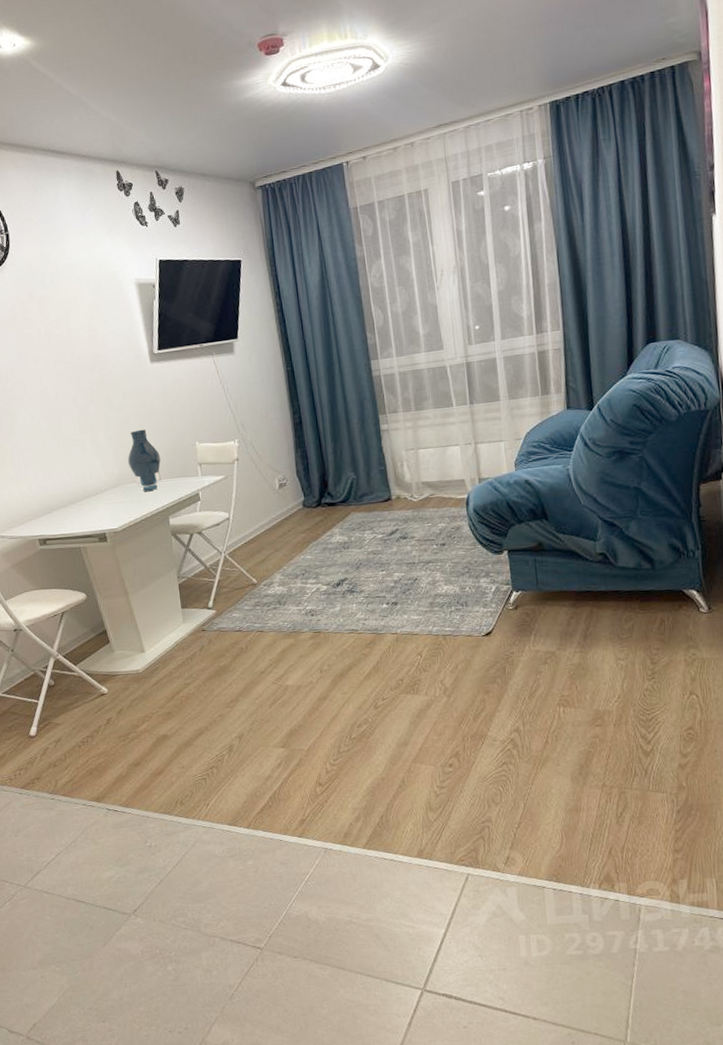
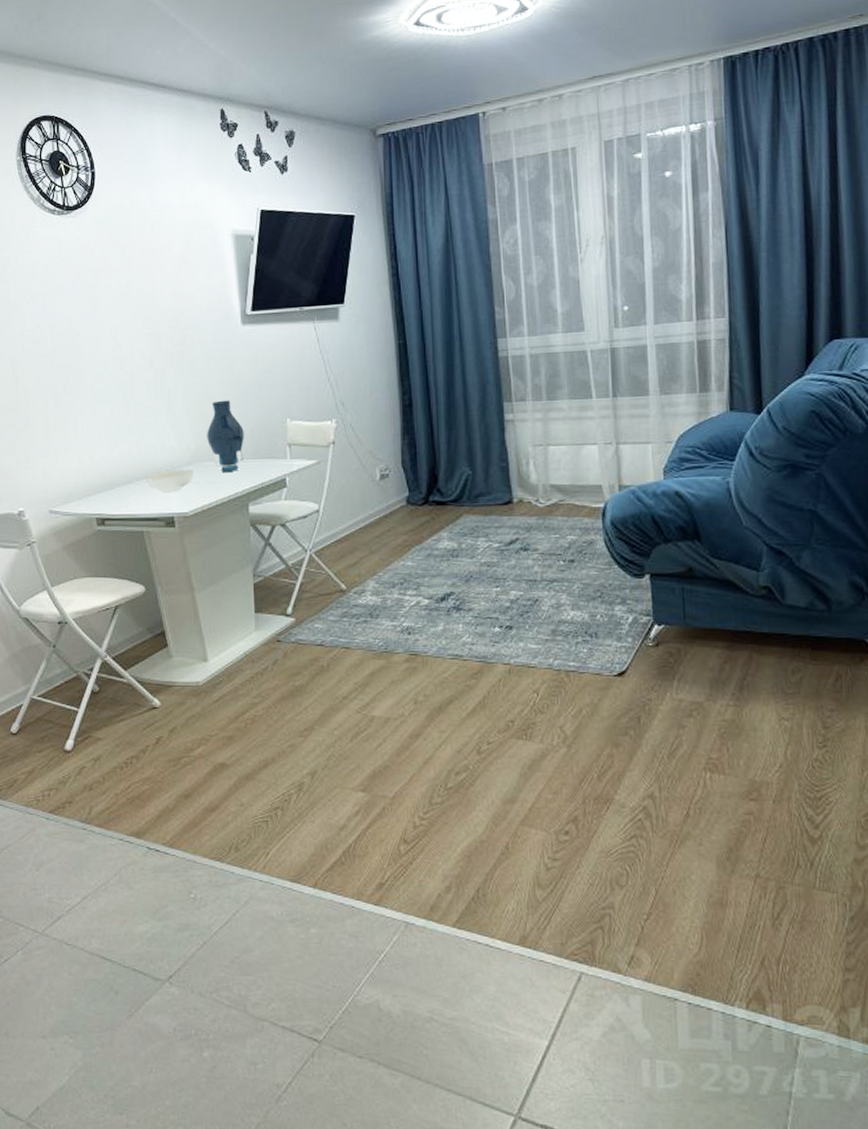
bowl: none [77,491,121,513] -> present [145,469,195,493]

